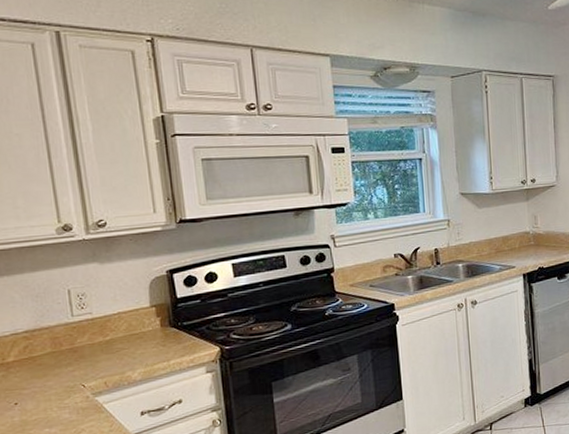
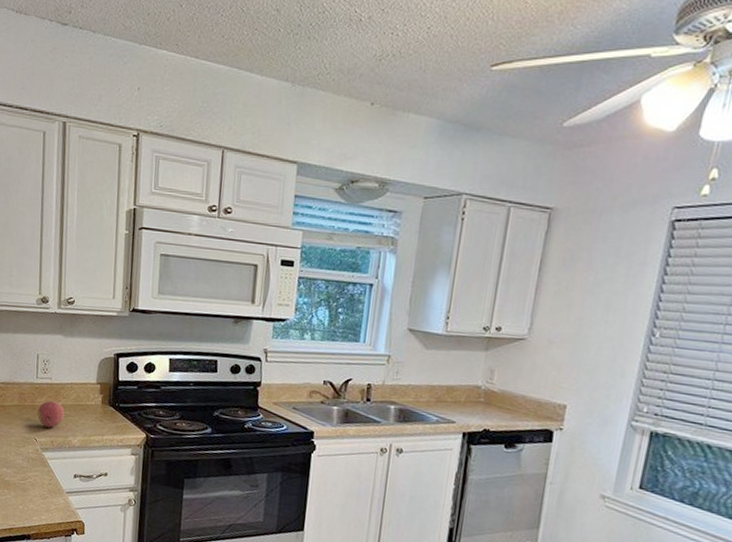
fruit: none [80,336,116,368] -> present [37,400,65,428]

